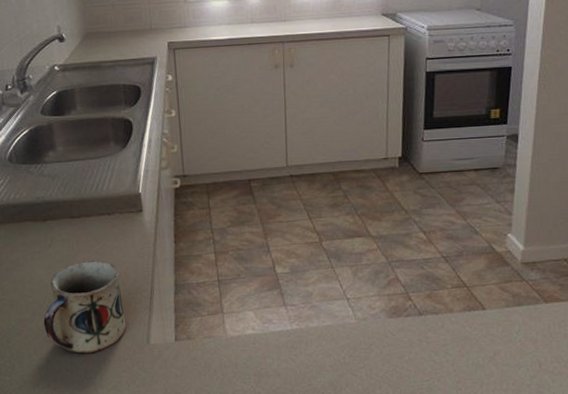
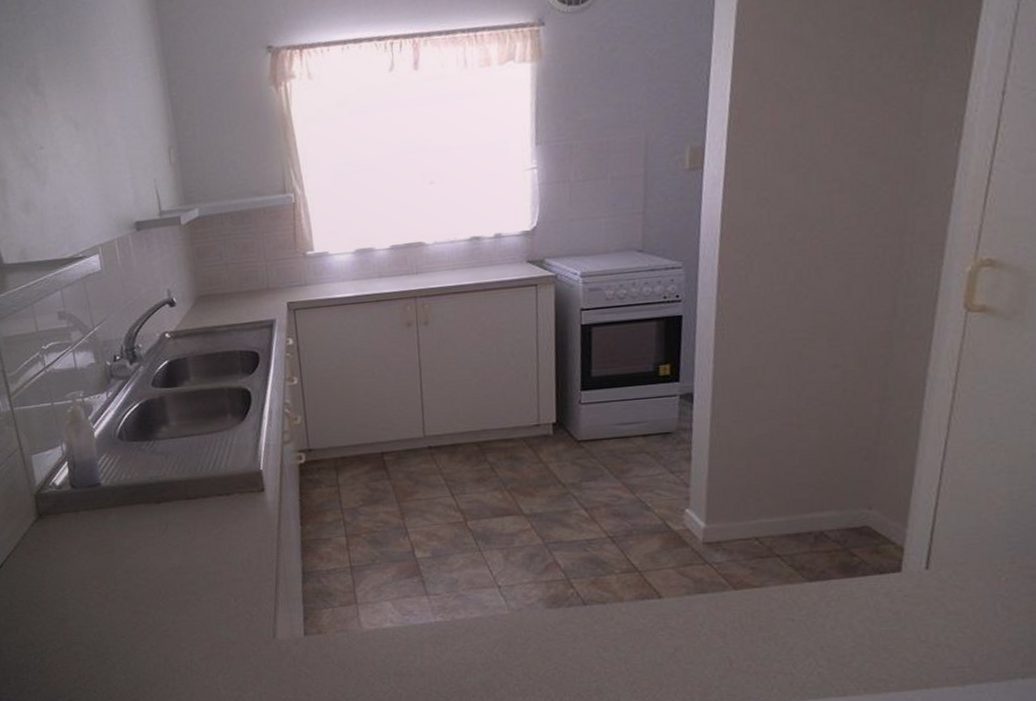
mug: present [43,260,126,354] -> none [159,545,250,650]

